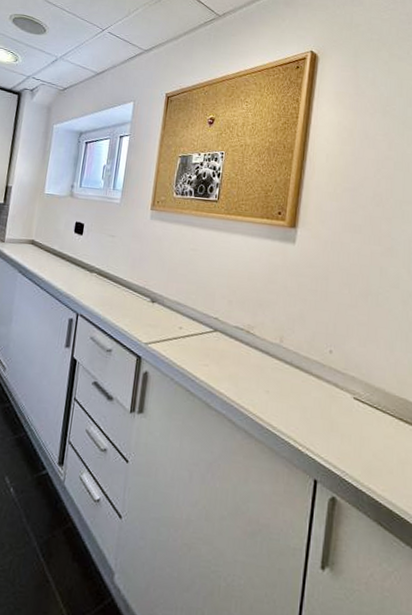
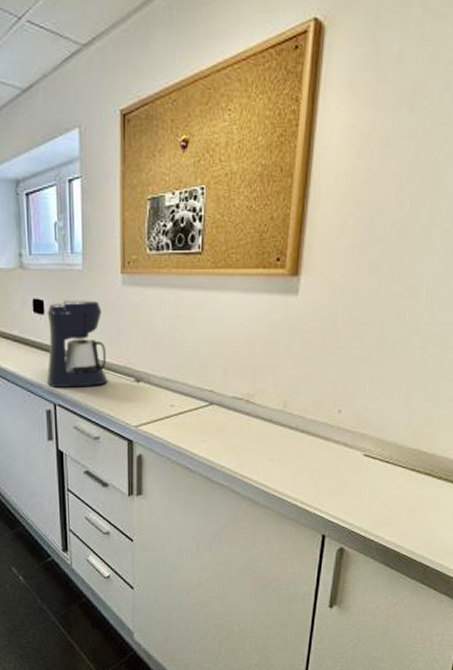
coffee maker: none [74,225,131,302] -> present [46,300,107,388]

